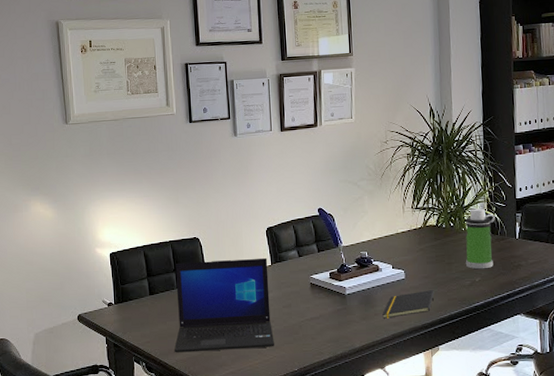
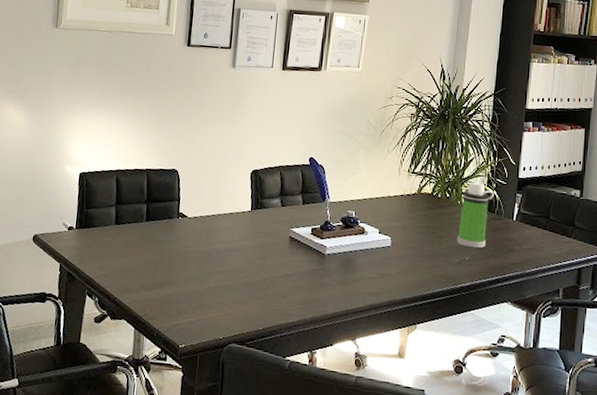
laptop: present [174,257,274,353] -> none [132,194,248,300]
notepad: present [382,290,434,319] -> none [361,262,420,287]

